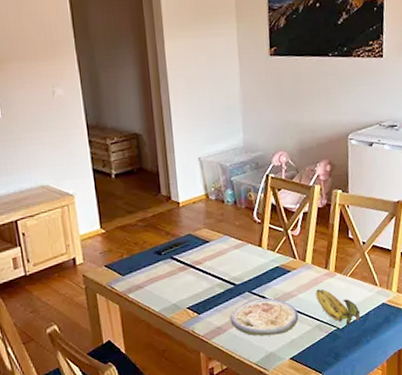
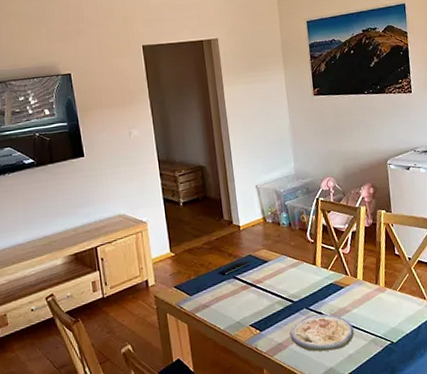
banana: present [315,289,361,326] -> none [368,304,413,340]

